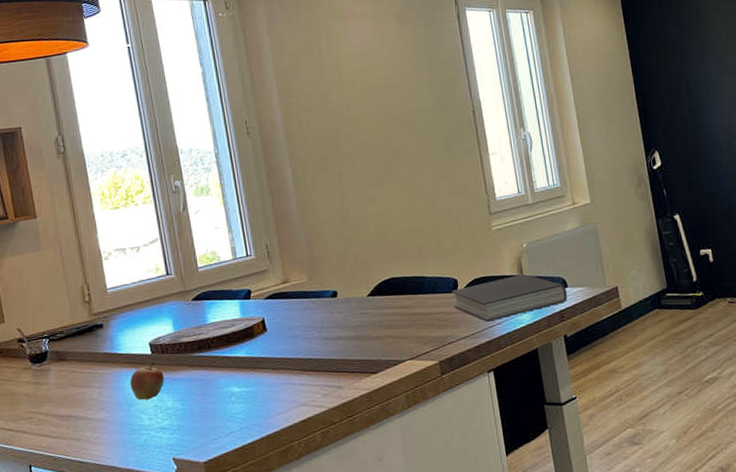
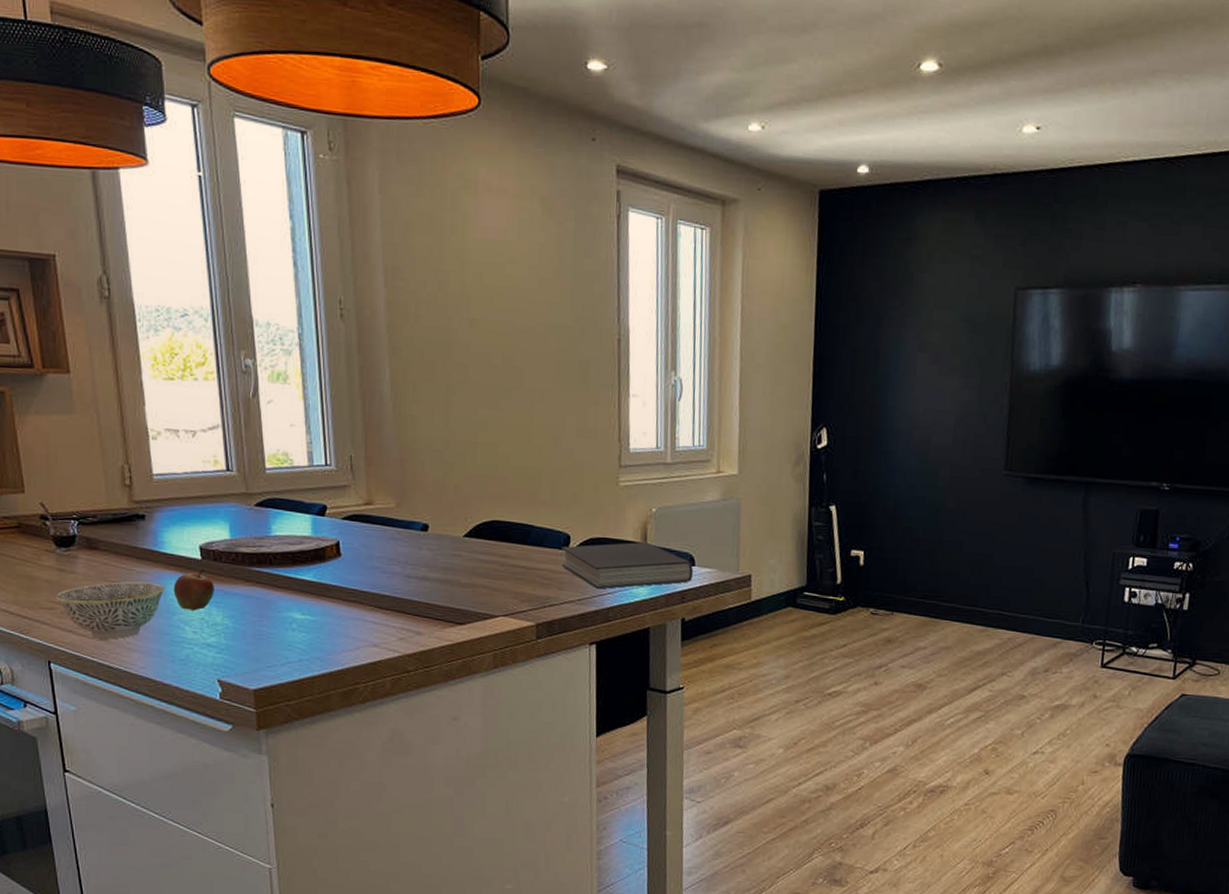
bowl: none [32,381,123,438] -> present [55,581,165,640]

